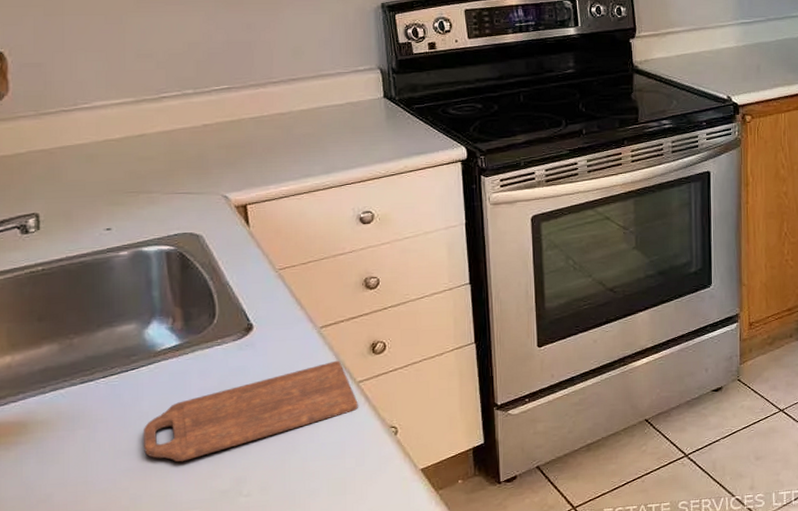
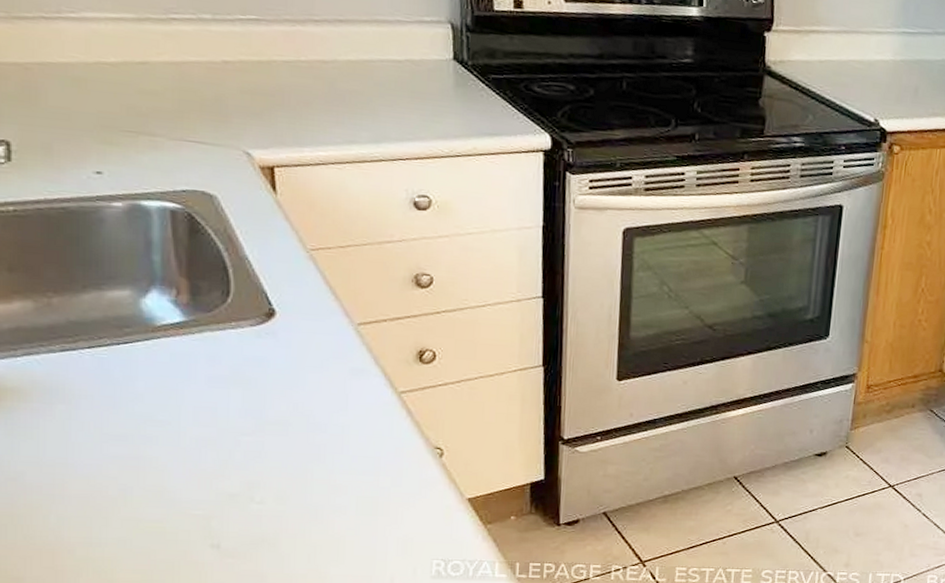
cutting board: present [144,360,358,462] -> none [137,364,398,456]

